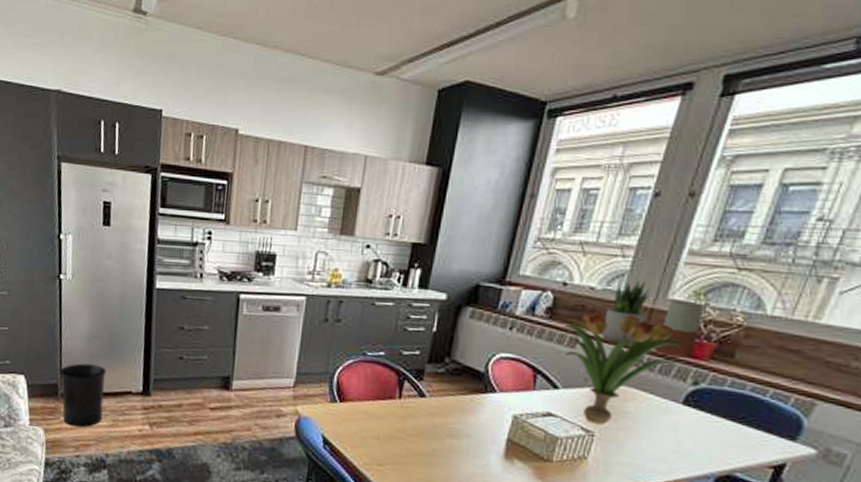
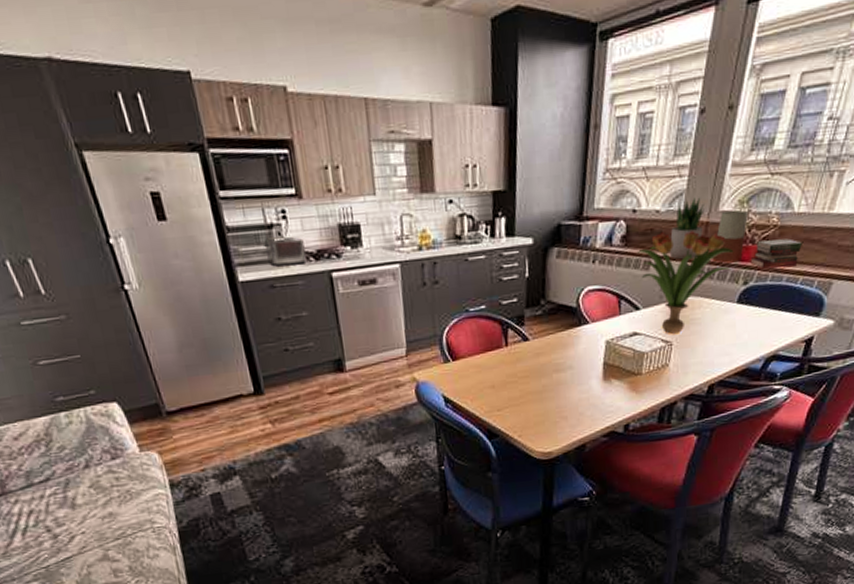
waste bin: present [59,363,107,428] -> none [156,374,218,443]
toaster: none [186,254,222,282] -> present [264,236,307,267]
books: none [703,340,775,377] -> present [750,238,802,269]

